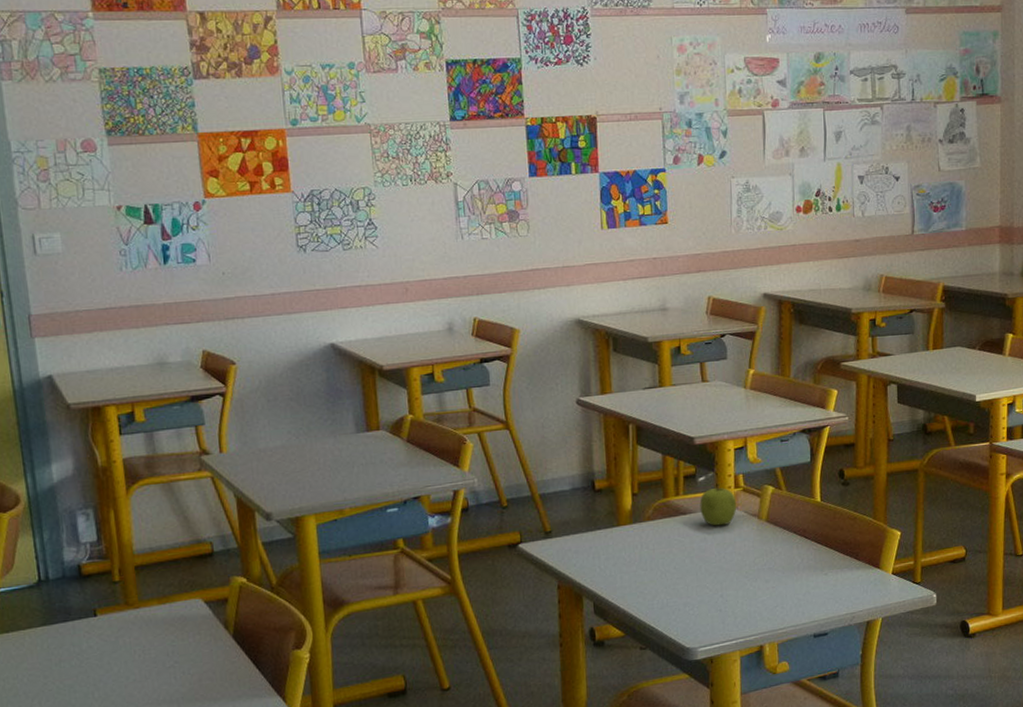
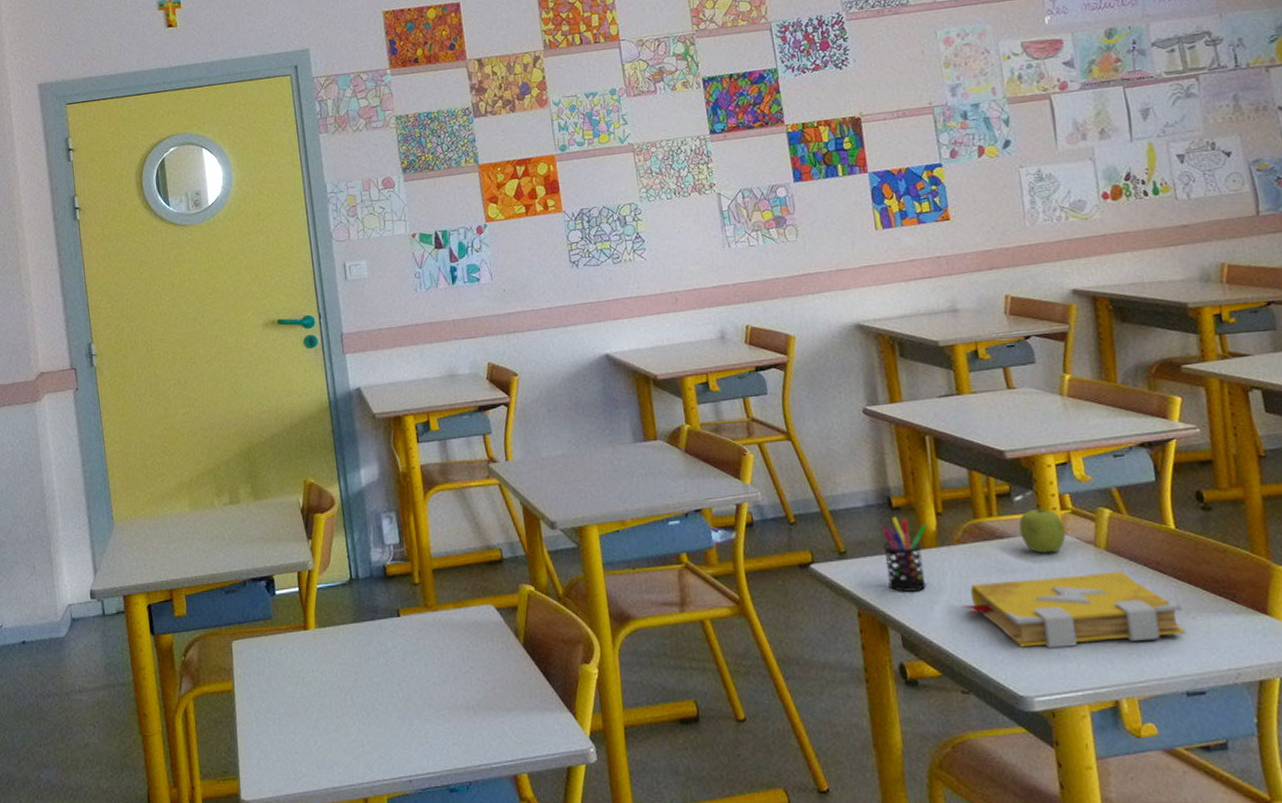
pen holder: none [584,498,624,565] -> present [882,516,928,592]
spell book: none [646,538,819,607] -> present [961,571,1186,649]

